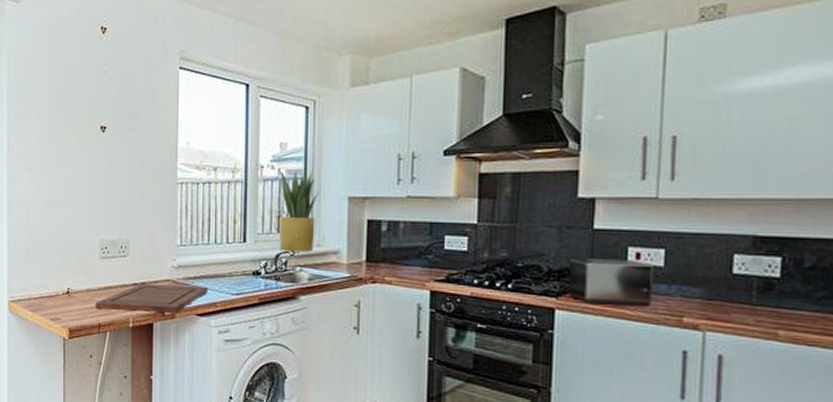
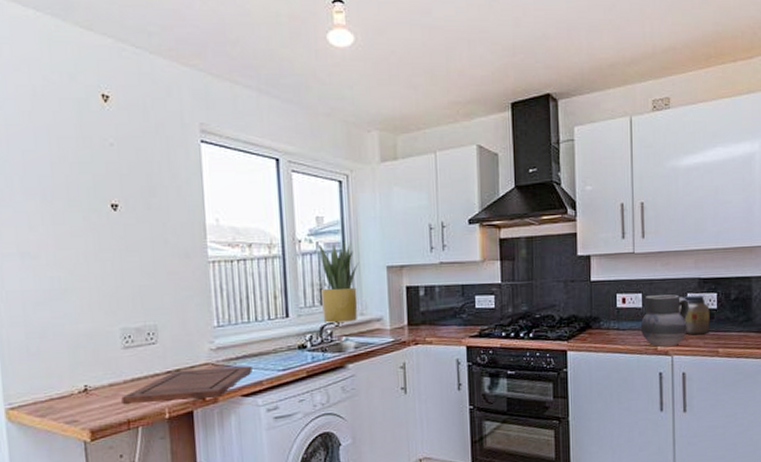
toaster: present [567,258,655,306] -> none [574,304,636,344]
ceramic jug: none [659,253,736,321] -> present [640,294,689,348]
jar: none [718,256,768,309] -> present [678,295,710,335]

